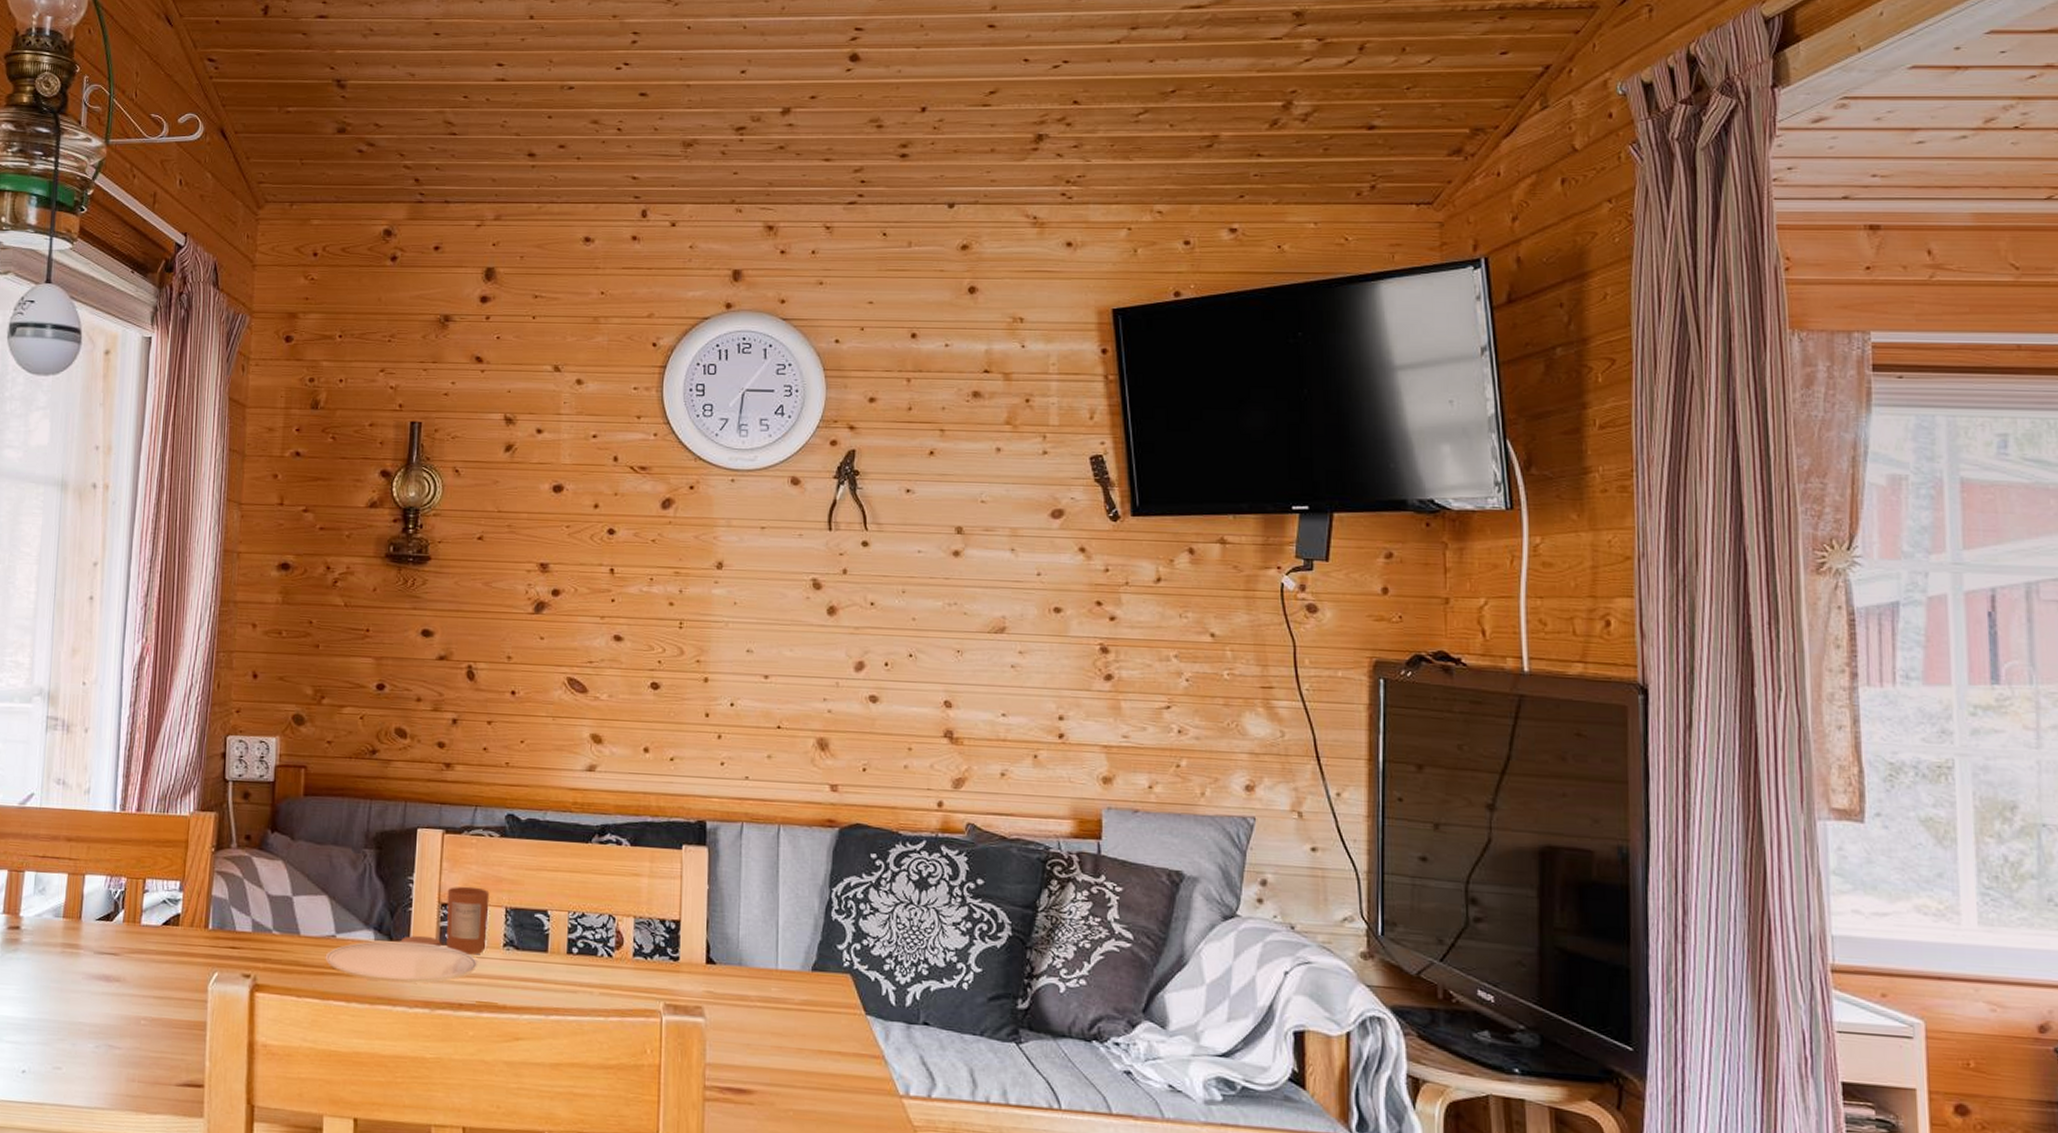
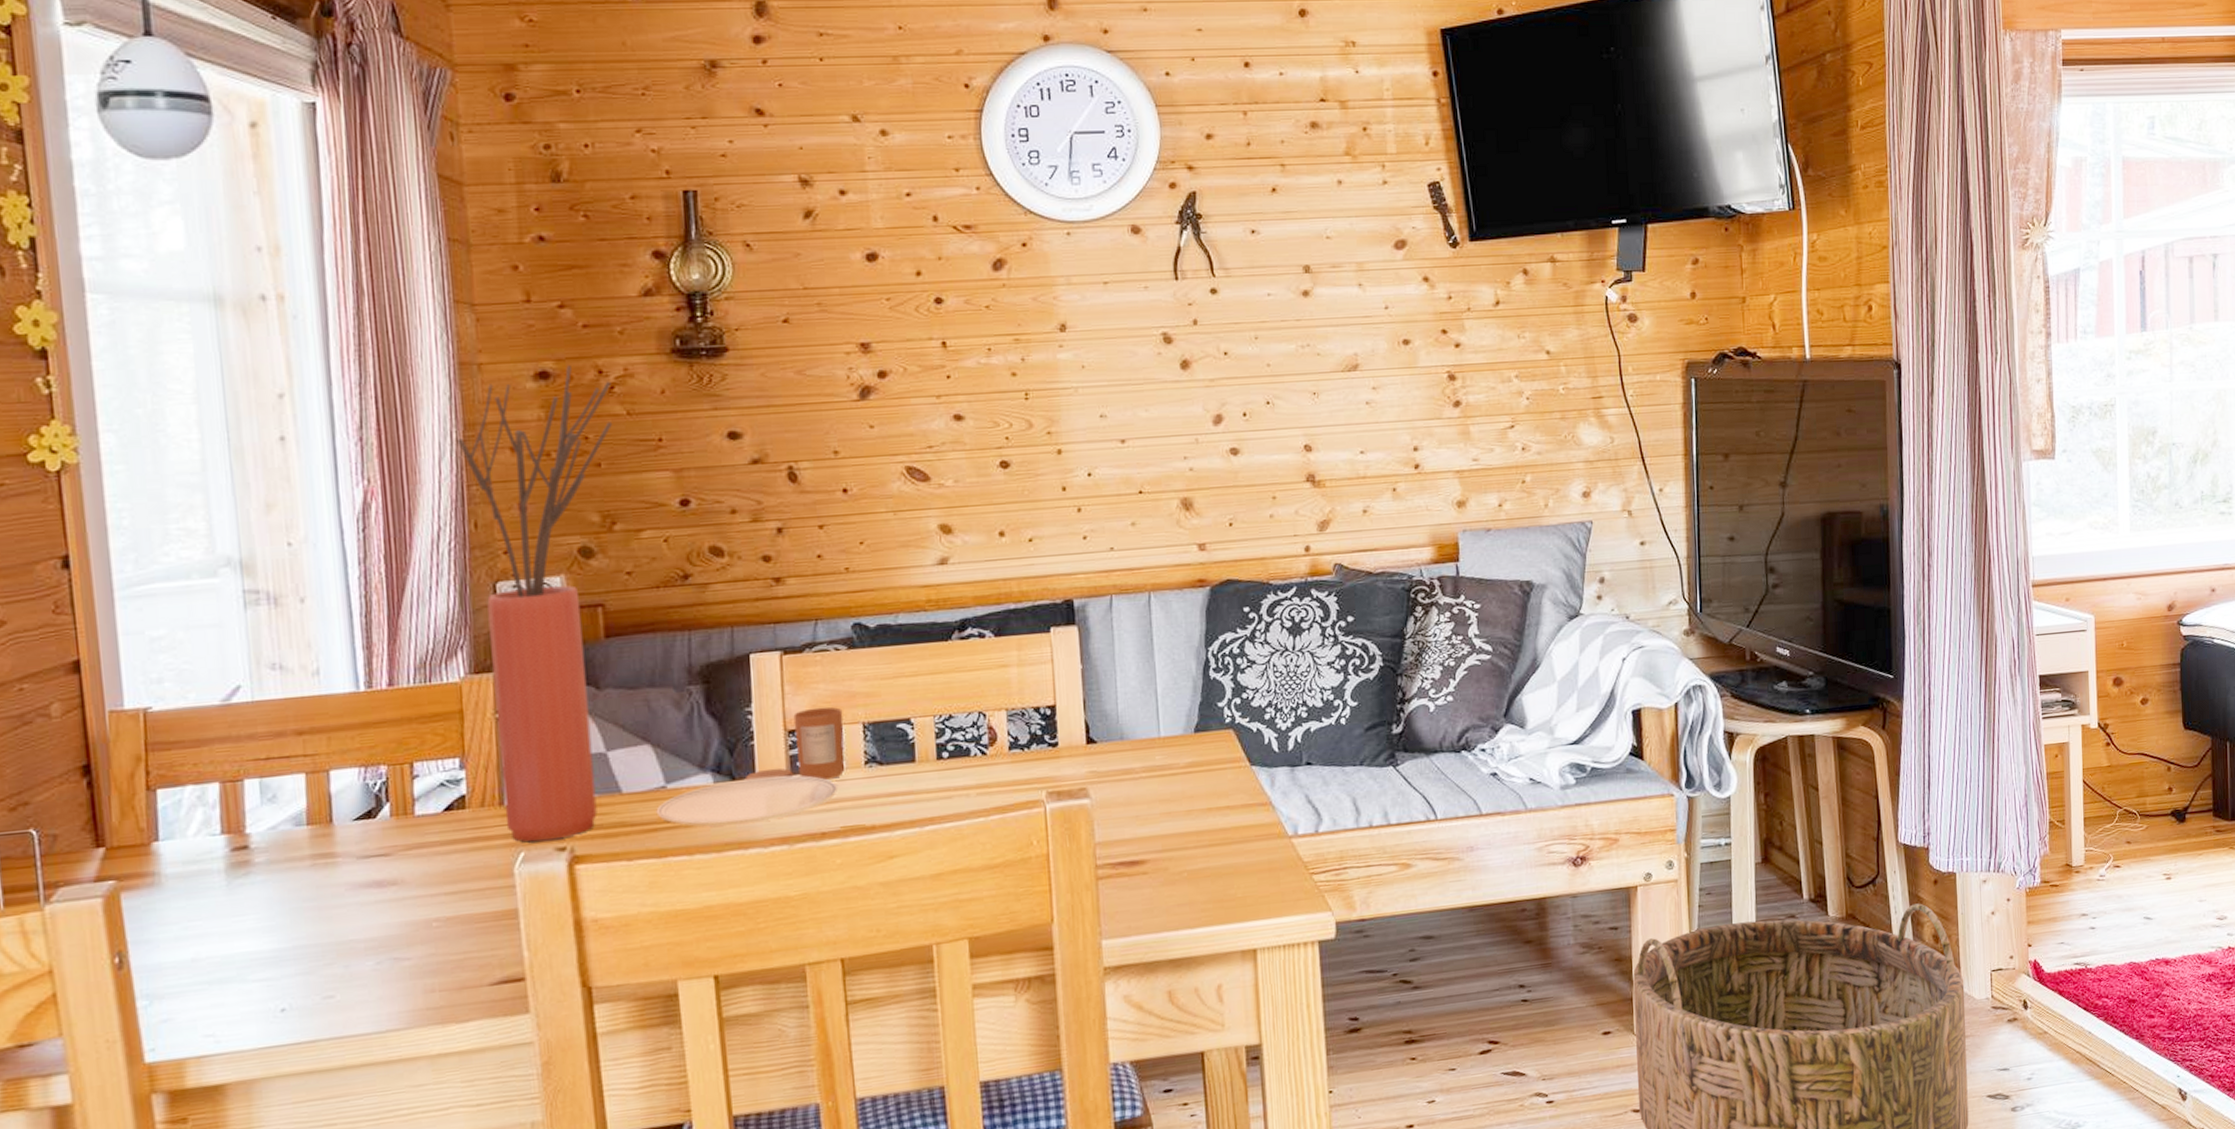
vase: none [207,560,336,967] -> present [456,365,613,842]

